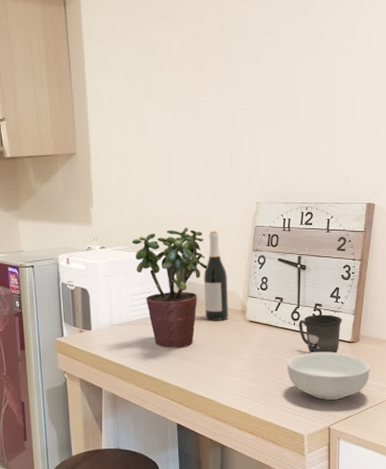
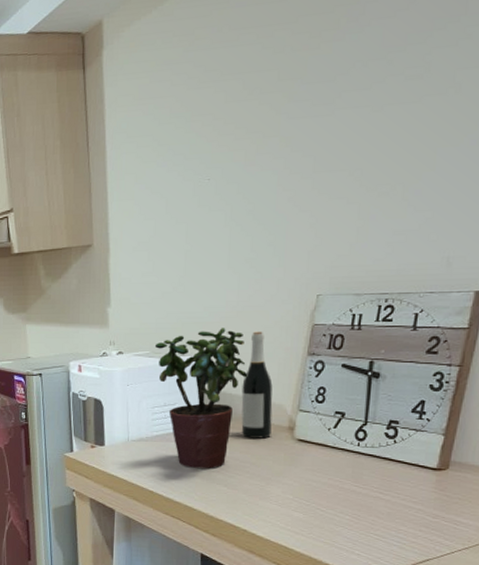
cereal bowl: present [287,352,370,400] -> none [345,480,462,539]
mug: present [298,314,342,353] -> none [363,434,426,482]

